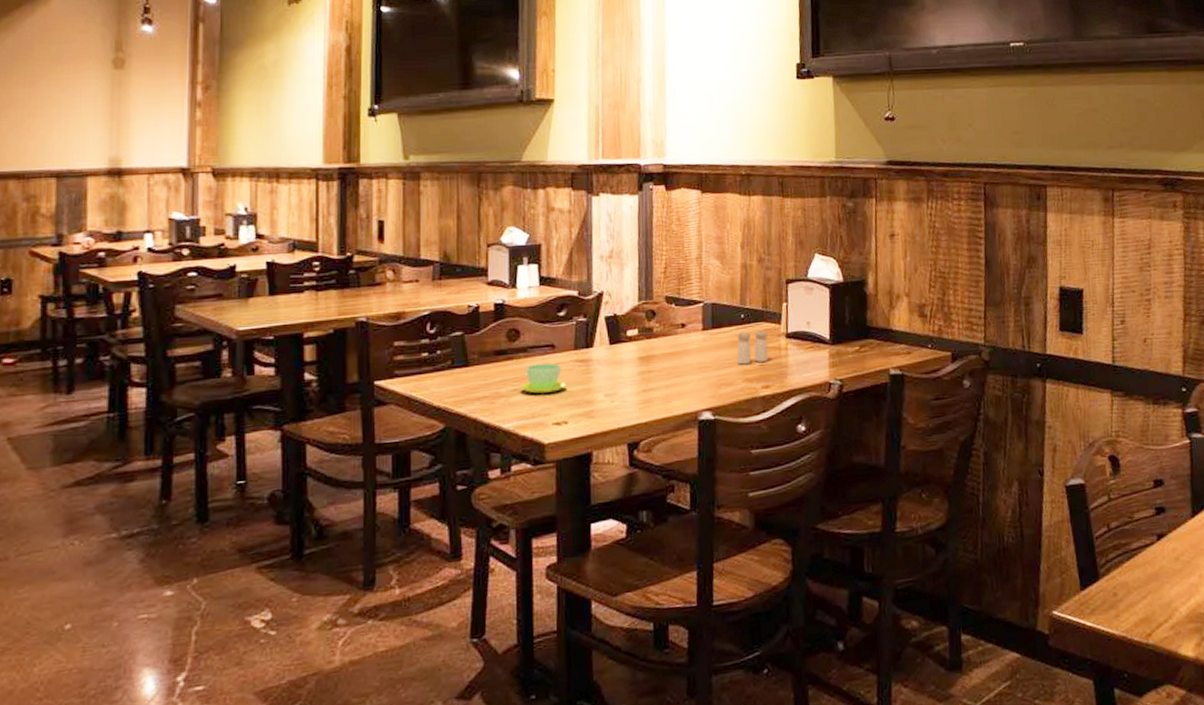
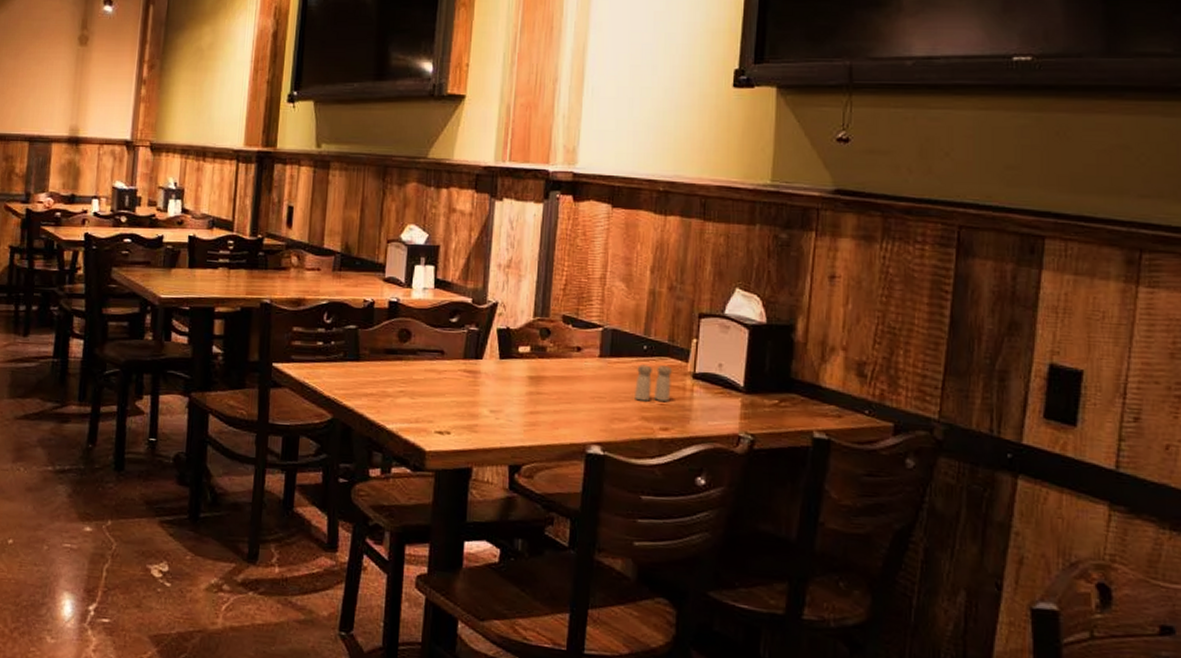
cup: present [520,363,567,394] -> none [406,368,453,400]

